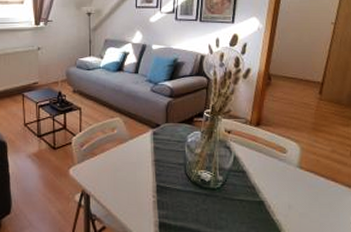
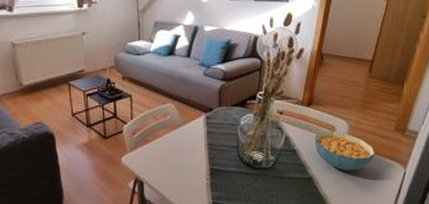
cereal bowl: none [265,154,332,197] -> present [315,131,376,171]

